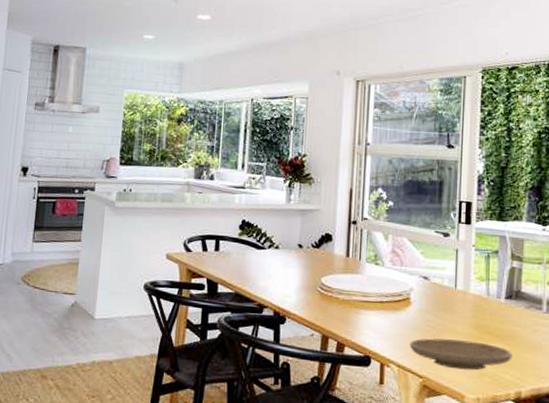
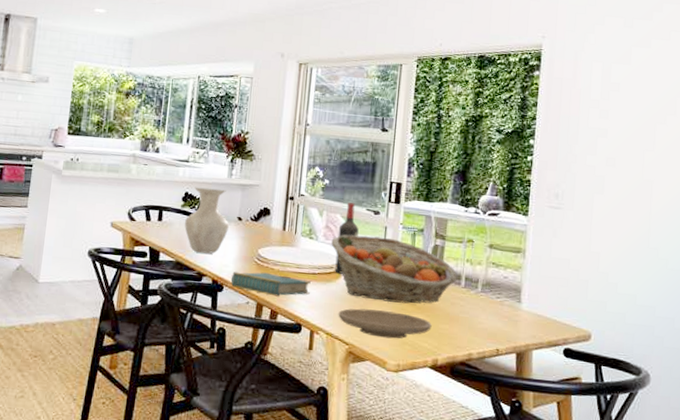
vase: none [243,214,289,284] -> present [184,187,229,254]
book: none [293,302,379,328] -> present [230,272,311,297]
fruit basket: none [398,259,538,332] -> present [331,234,458,304]
wine bottle: none [404,224,428,302] -> present [335,201,359,274]

